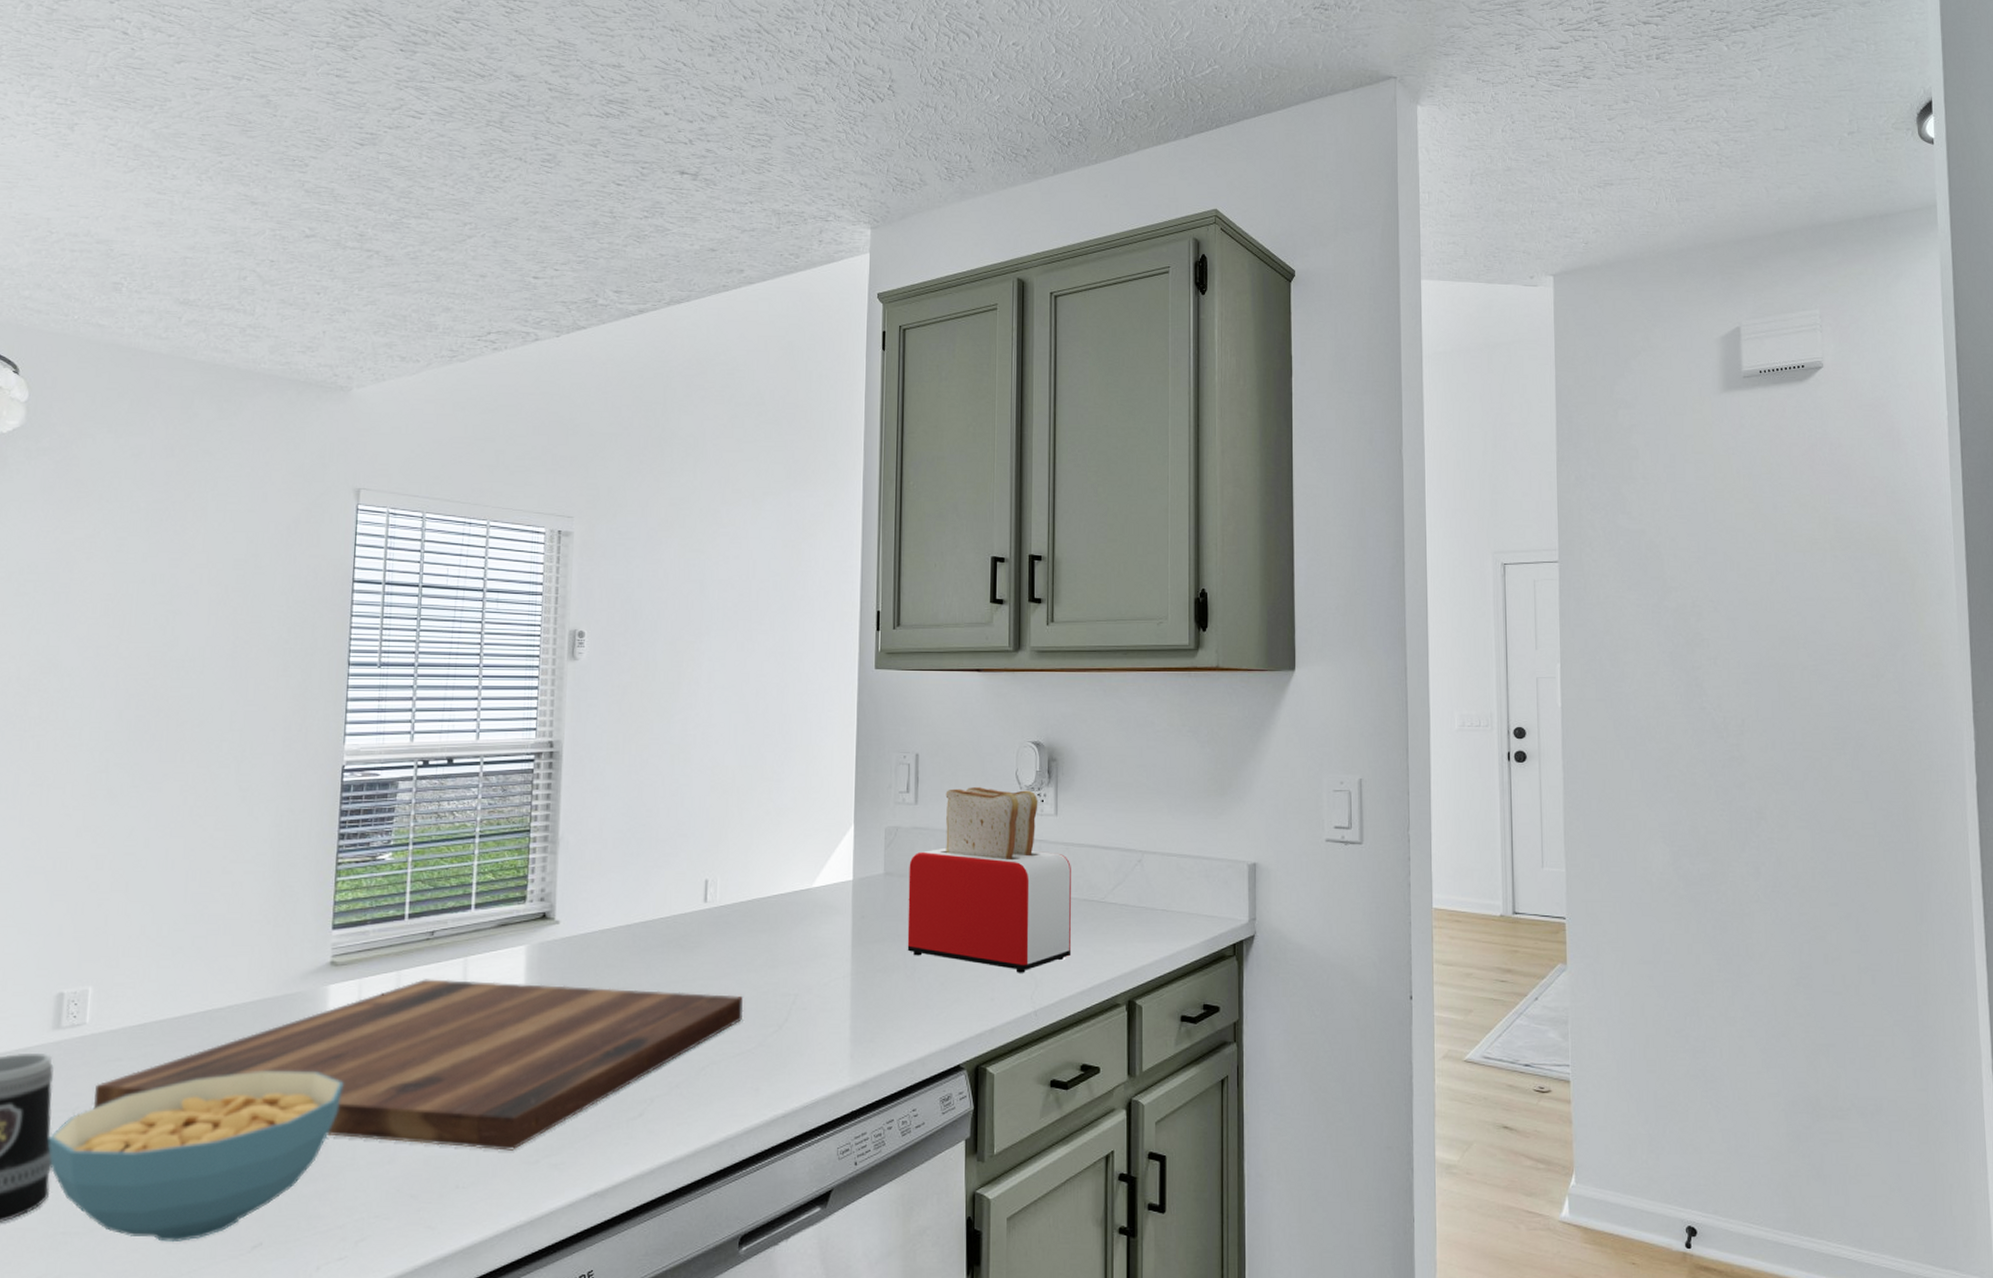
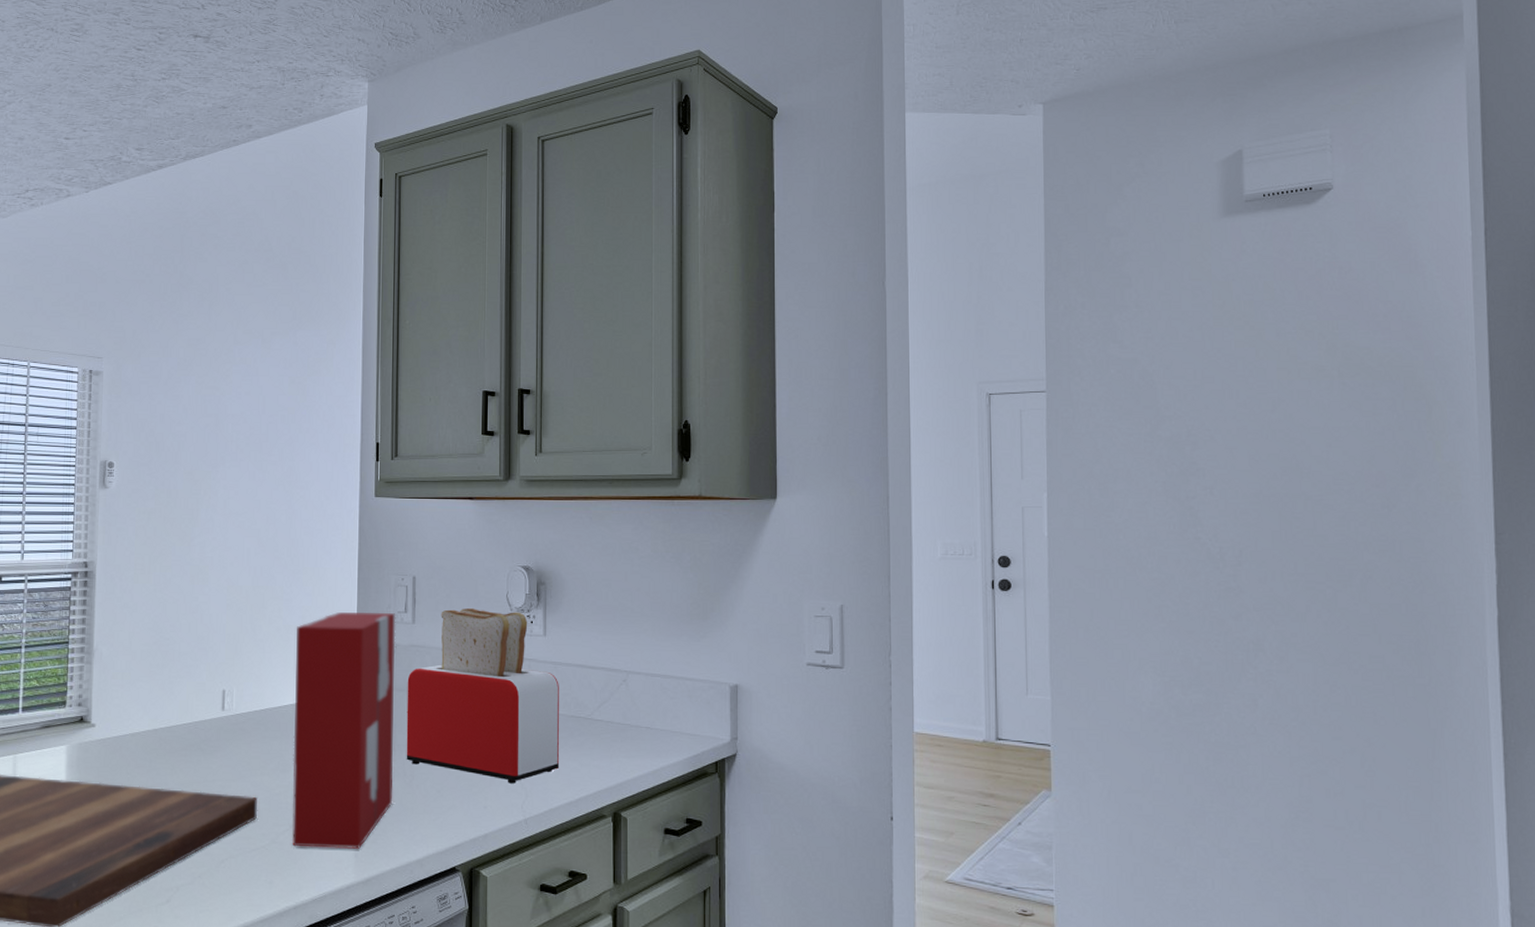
cereal box: none [781,793,897,1049] -> present [292,612,396,849]

